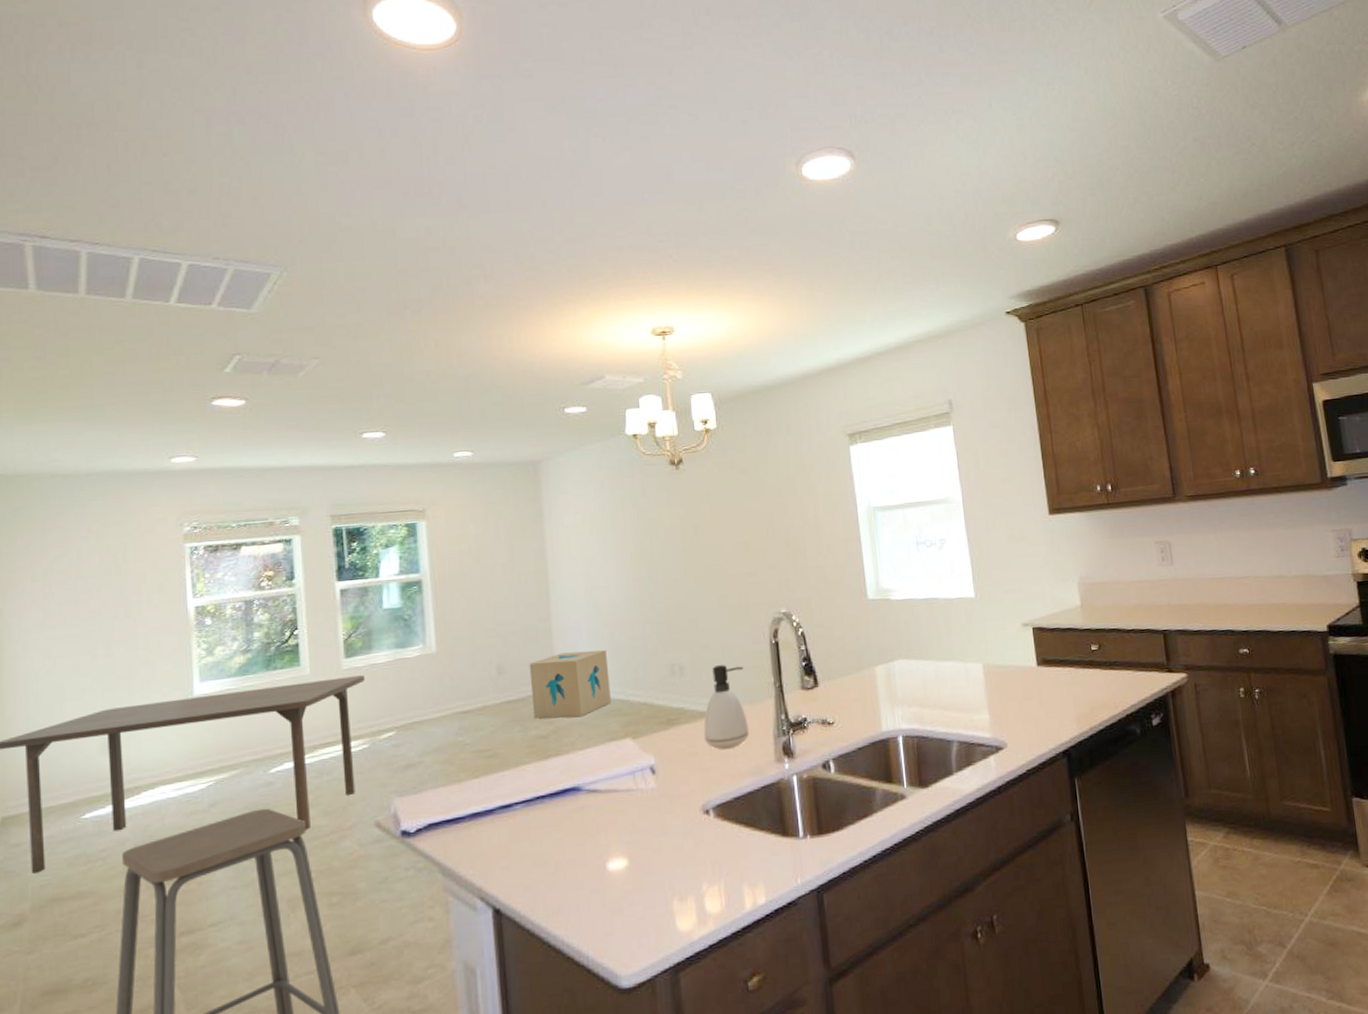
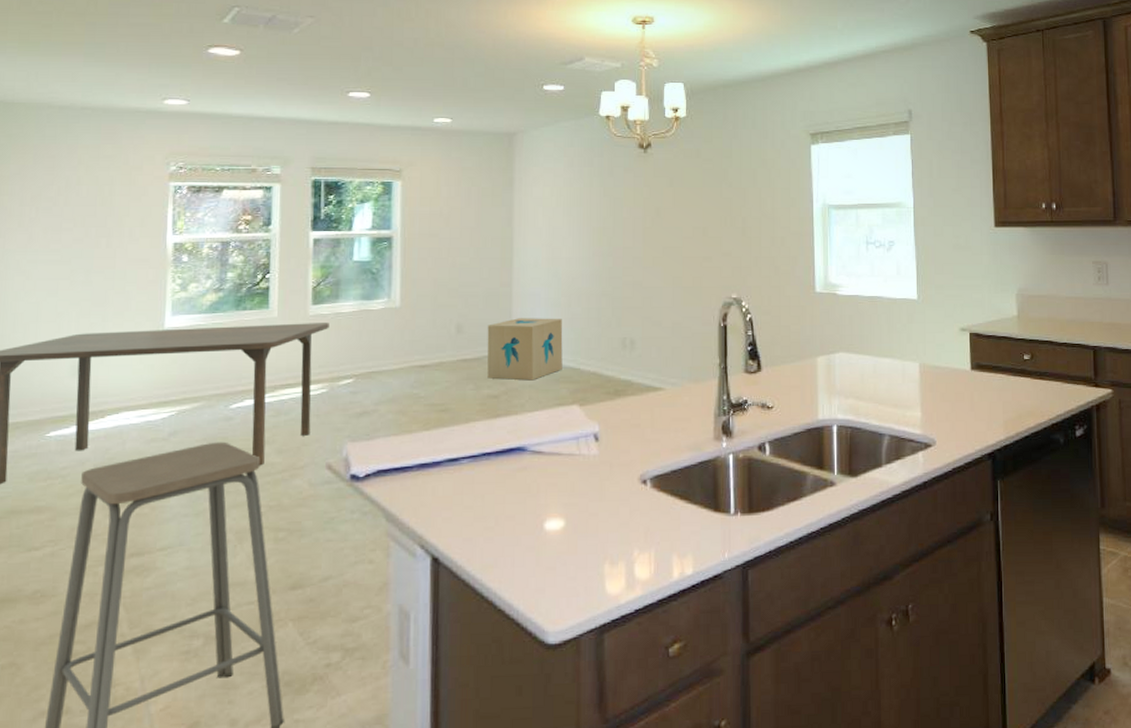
soap dispenser: present [703,664,749,750] -> none [648,342,692,424]

